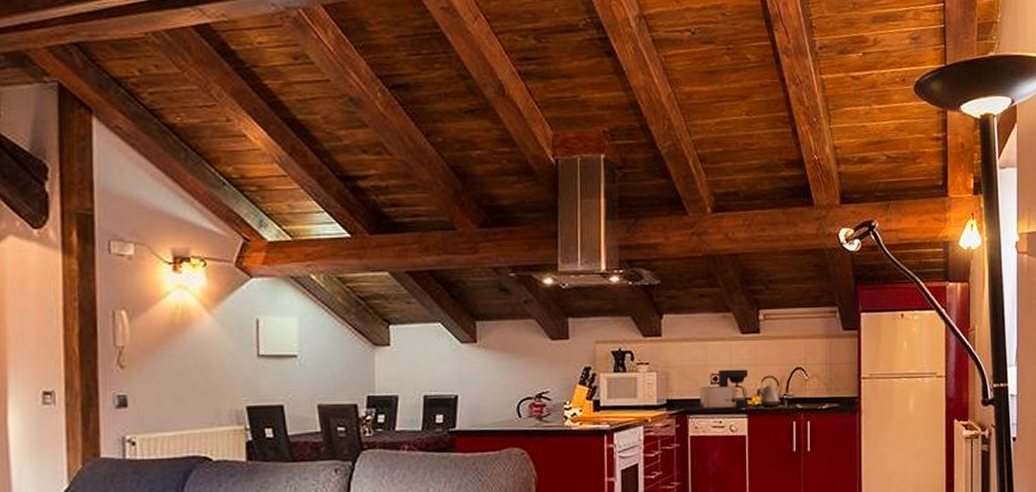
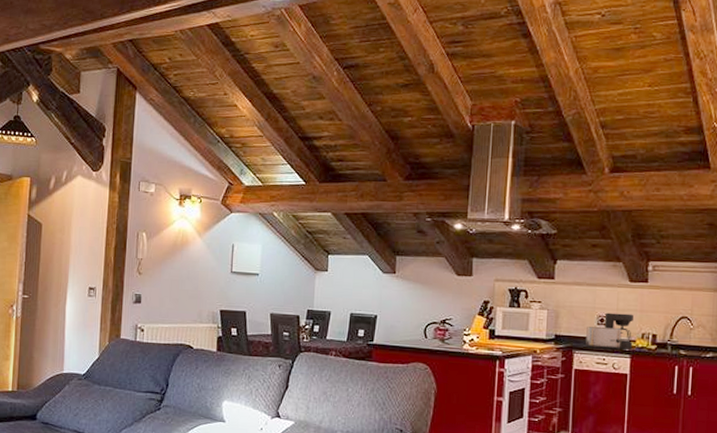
kettle: present [757,375,781,408] -> none [642,321,665,351]

